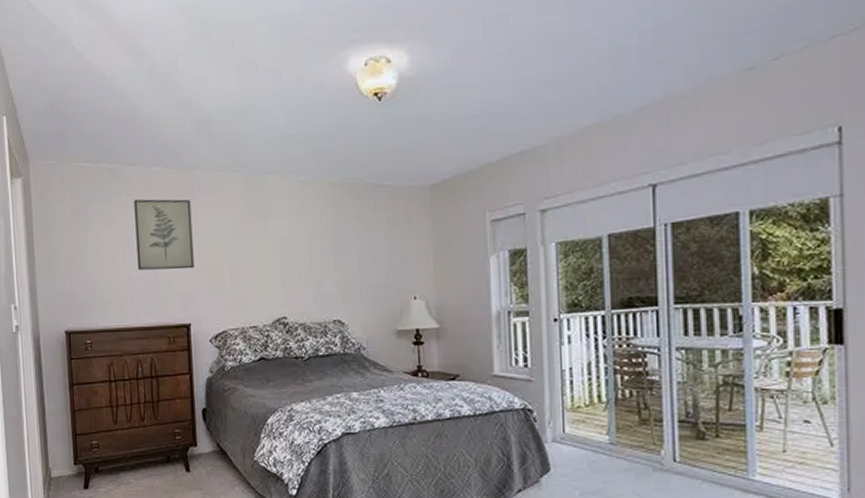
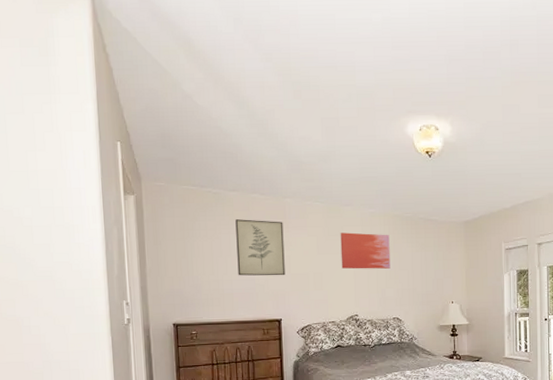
wall art: none [262,208,329,257] -> present [340,232,391,269]

